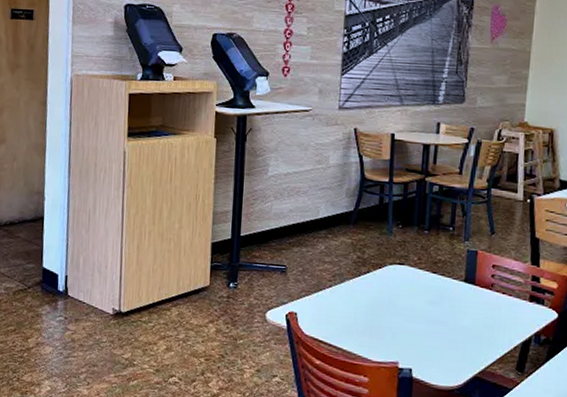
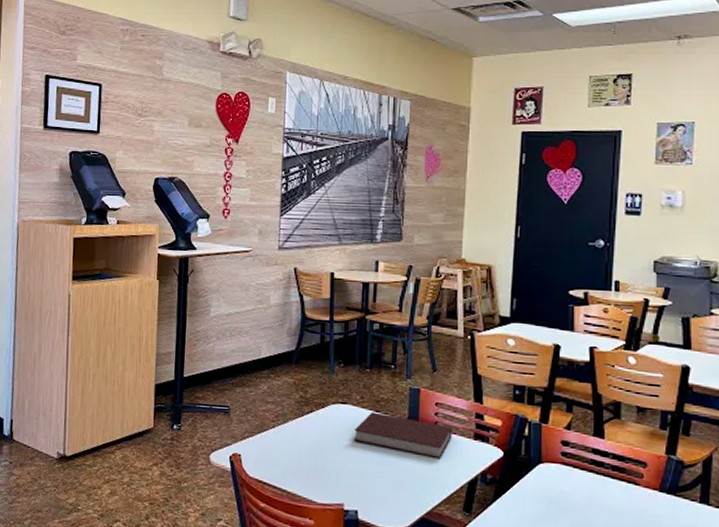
notebook: none [410,273,508,320] -> present [354,412,452,459]

